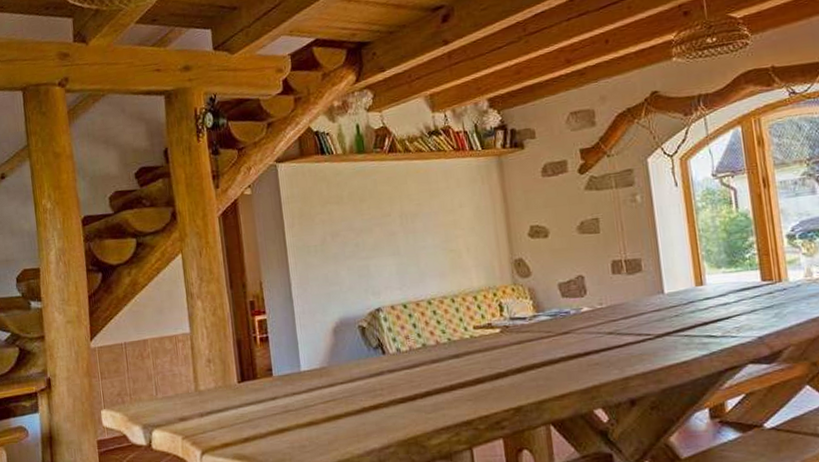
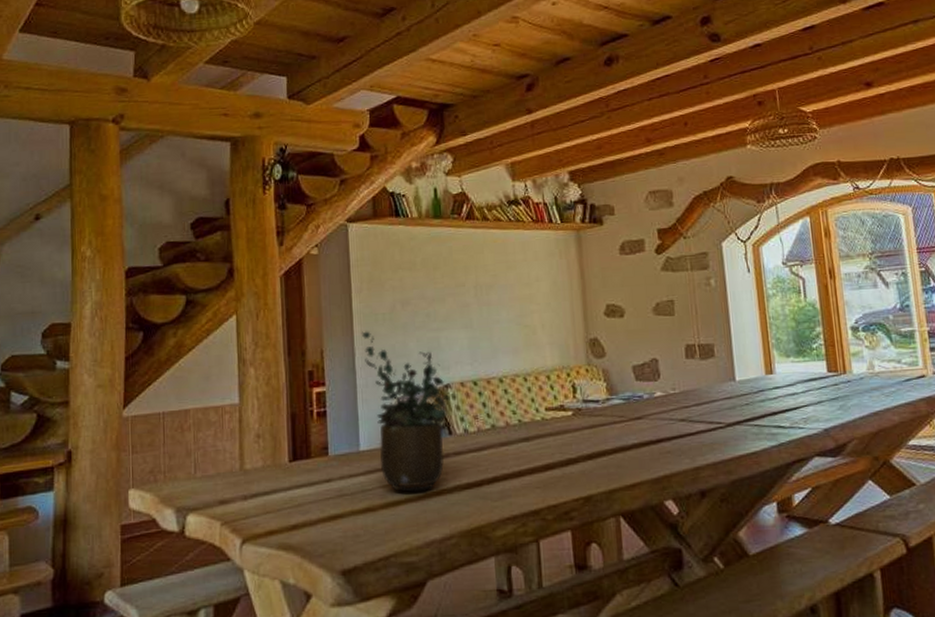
potted plant: none [295,262,382,407] -> present [361,331,450,492]

